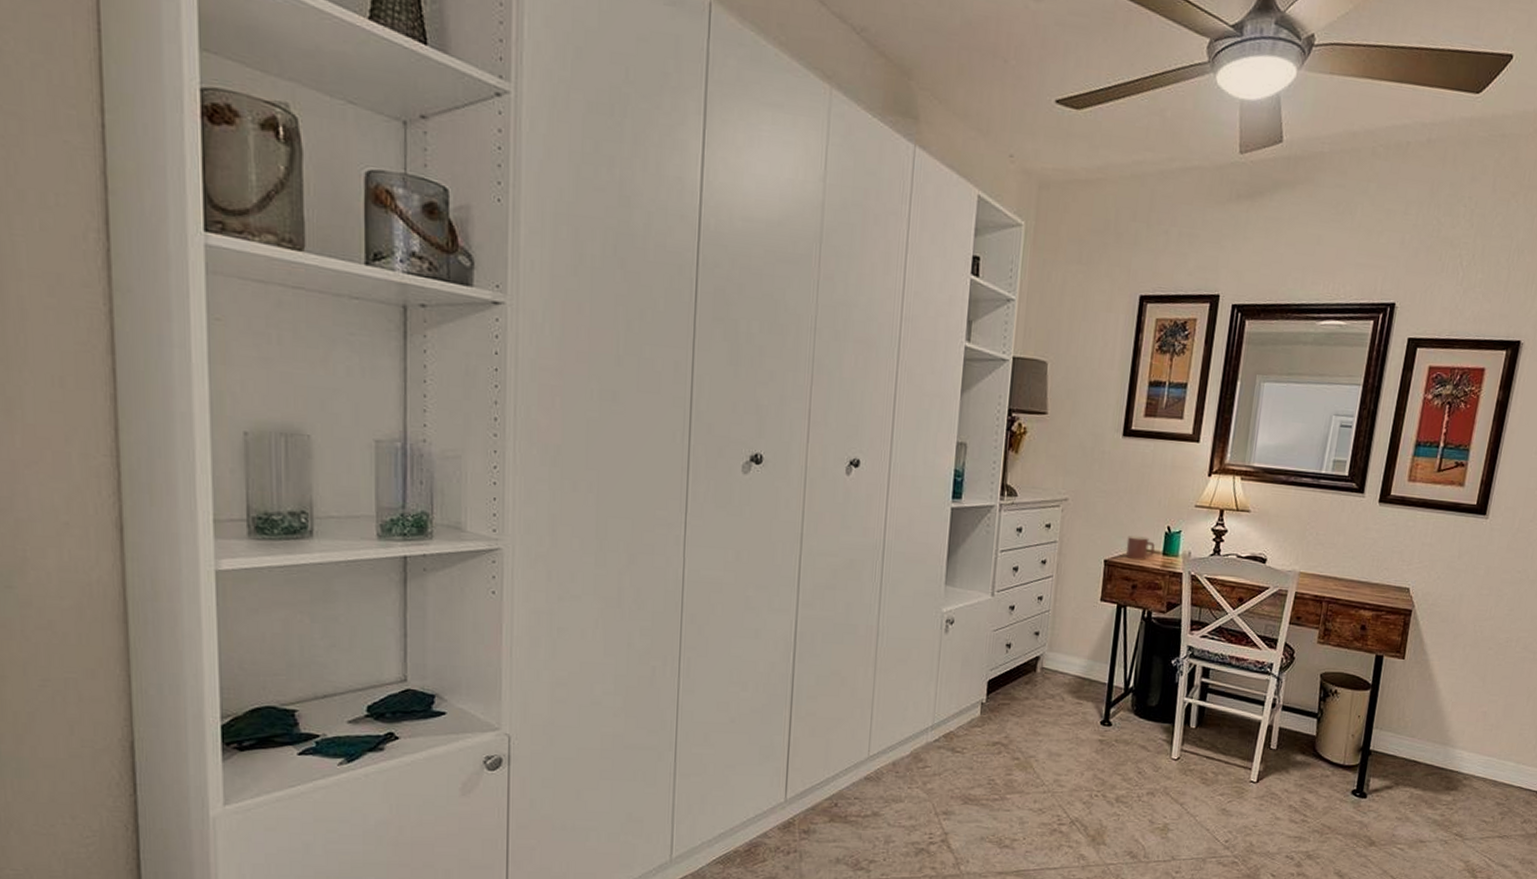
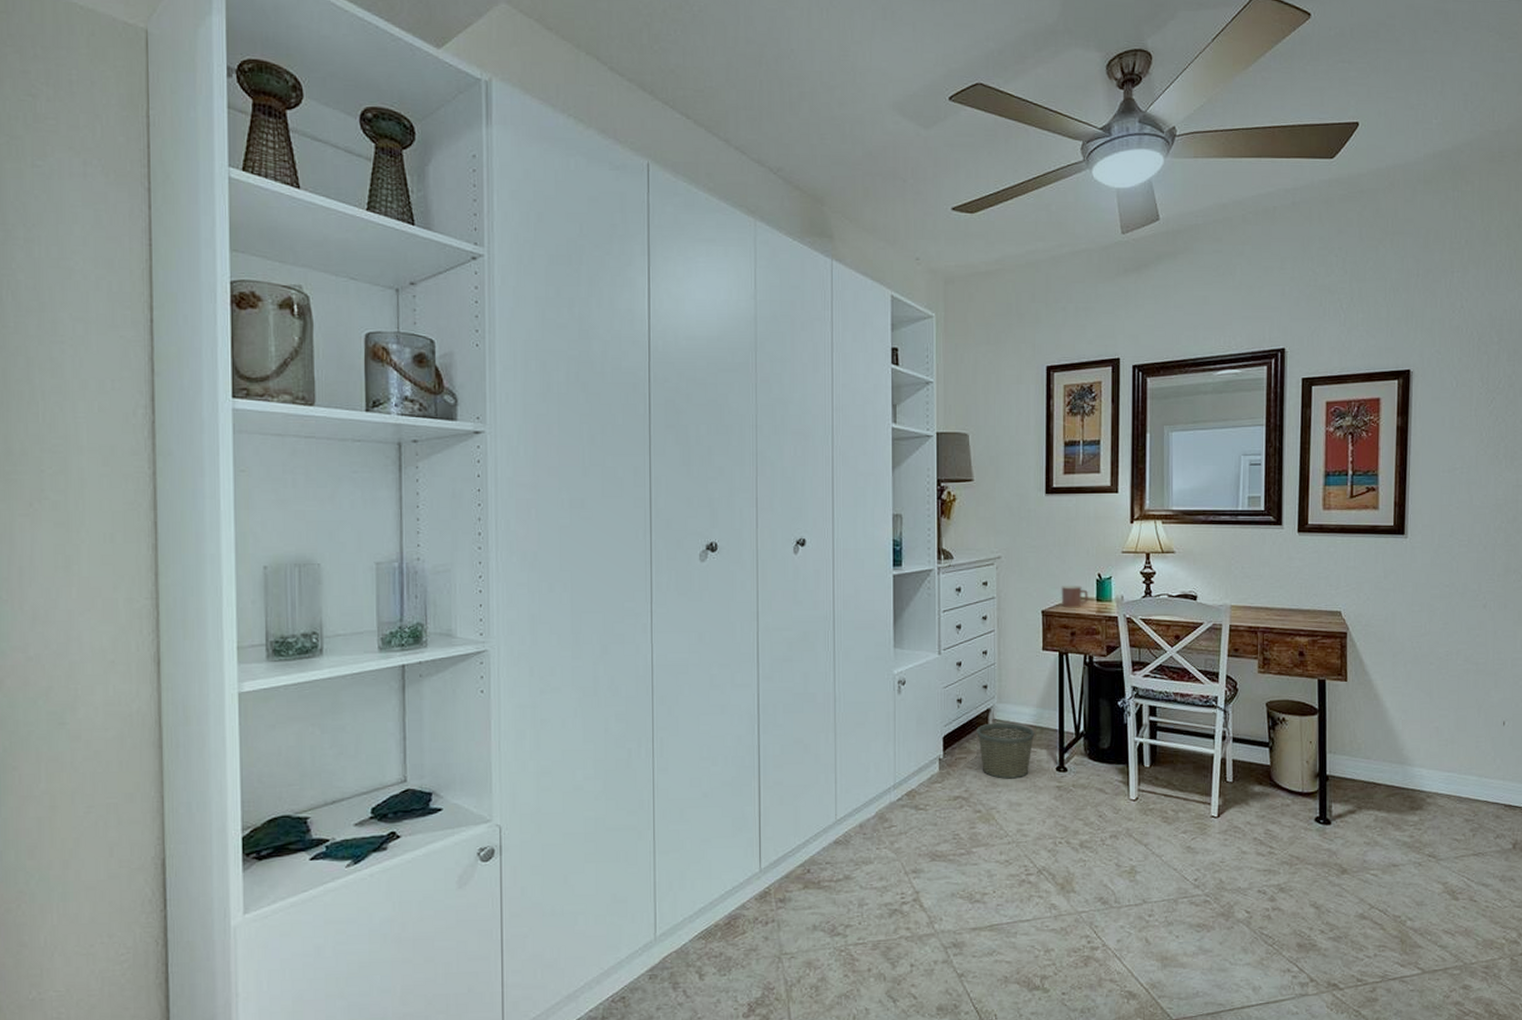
basket: none [1023,671,1083,729] -> present [977,722,1035,779]

